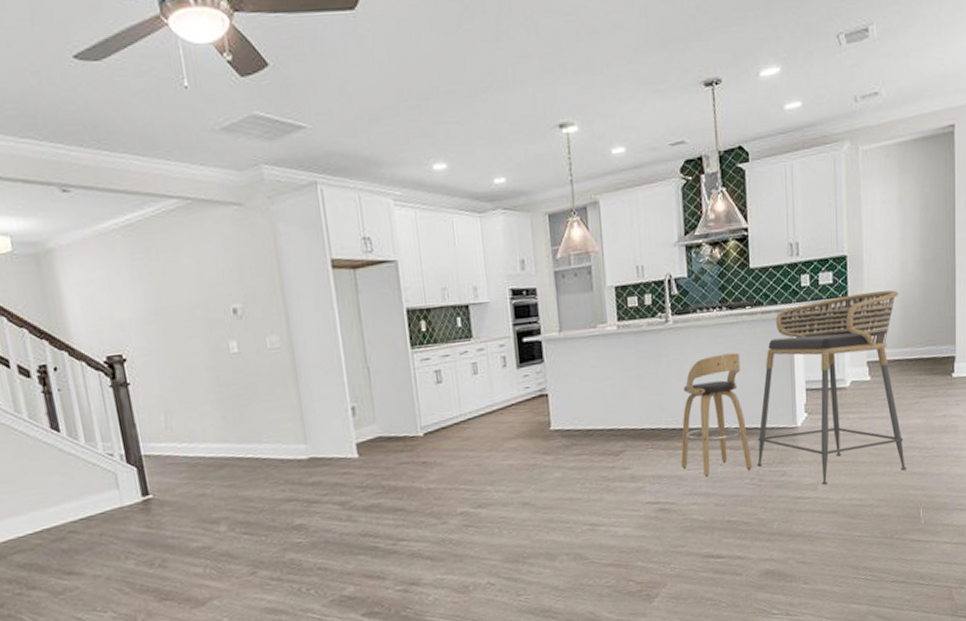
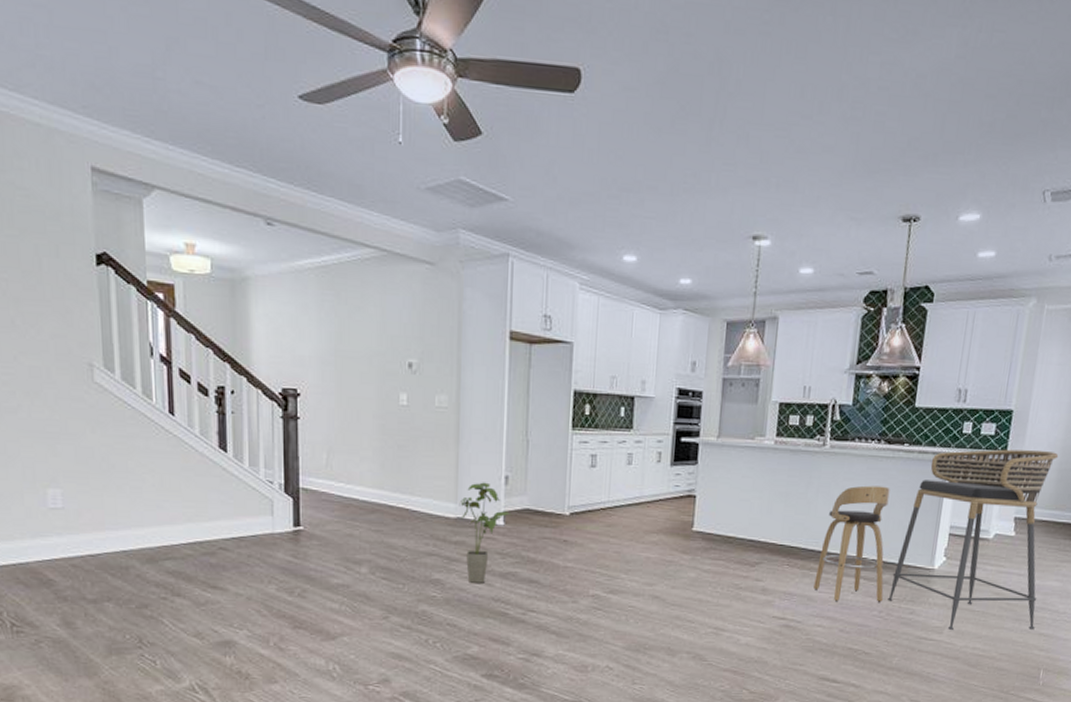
house plant: none [309,417,366,523] -> present [459,482,513,583]

